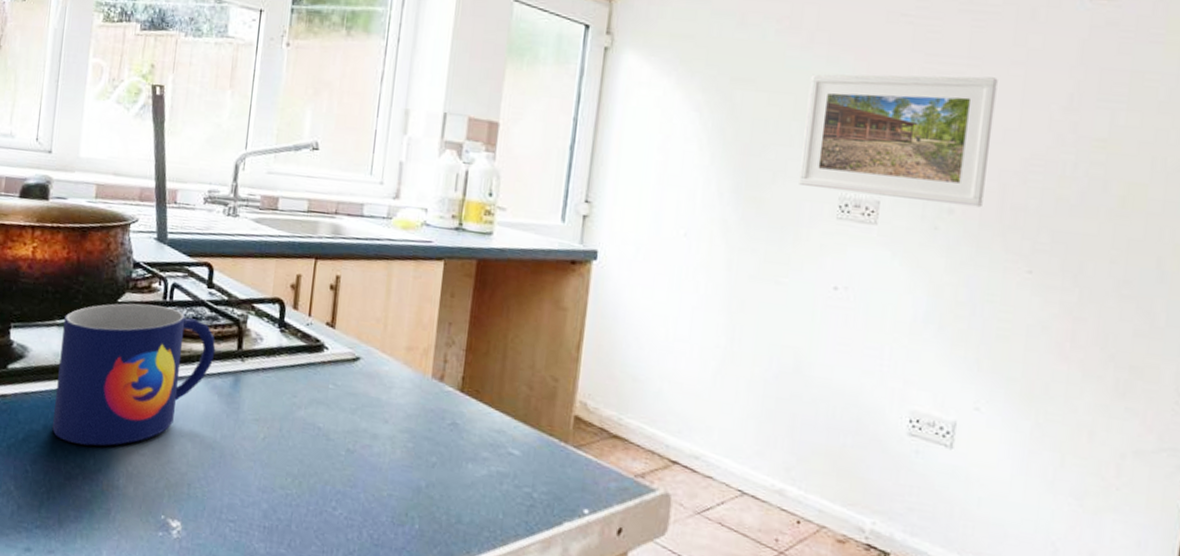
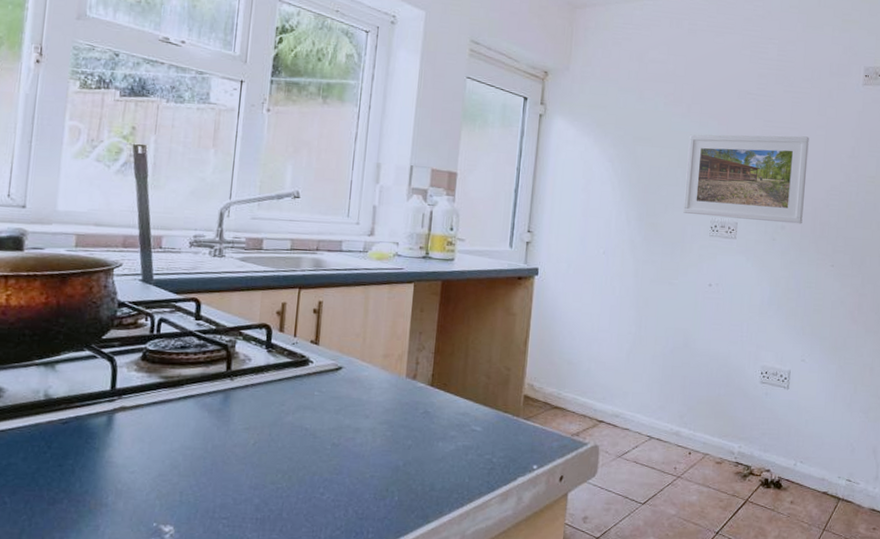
mug: present [52,303,216,446] -> none [33,338,205,471]

